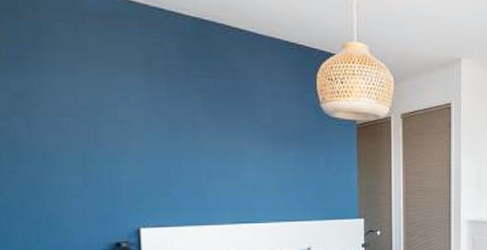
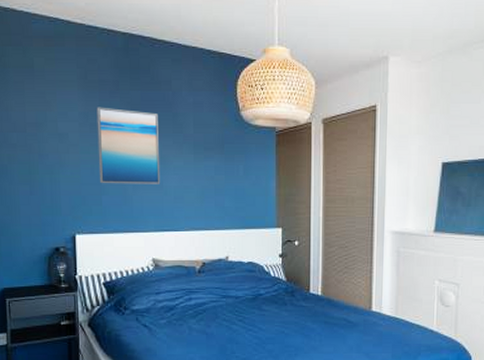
wall art: none [163,93,237,175] -> present [96,107,161,184]

